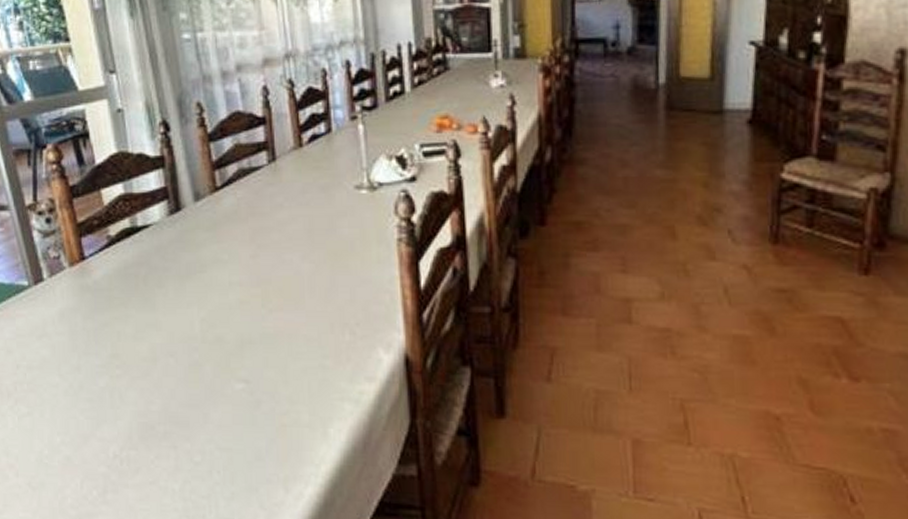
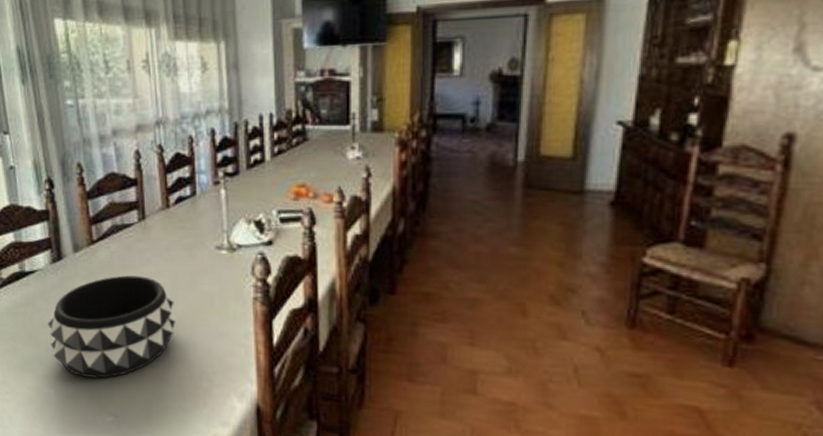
decorative bowl: none [165,223,313,341] -> present [48,275,175,379]

